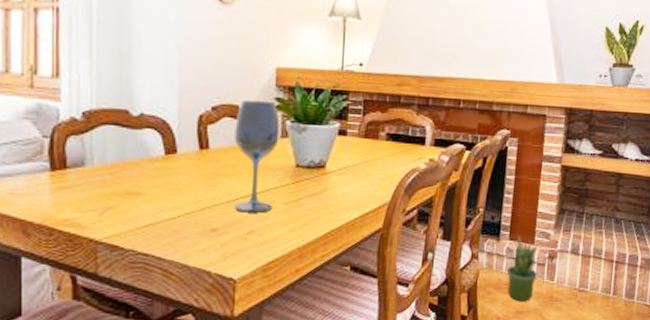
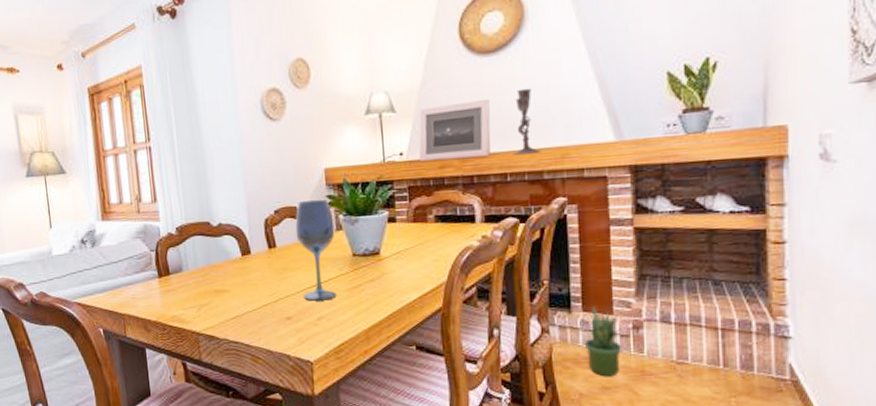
picture frame: none [379,20,454,81] -> present [418,98,491,163]
candlestick: none [468,18,495,84] -> present [513,88,542,155]

